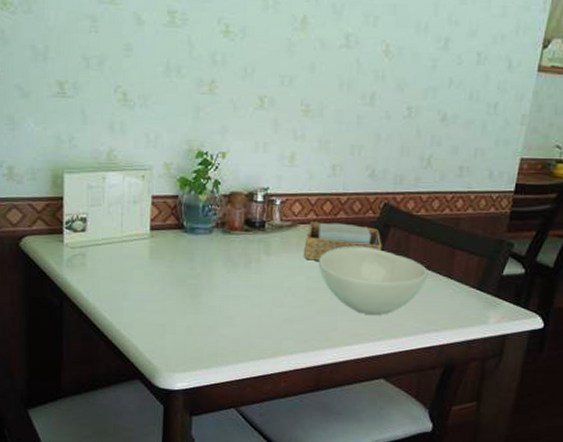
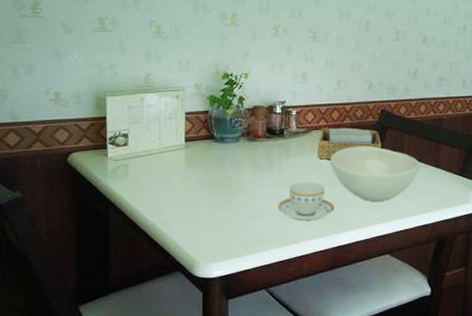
teacup: none [253,286,321,332] -> present [277,182,335,221]

